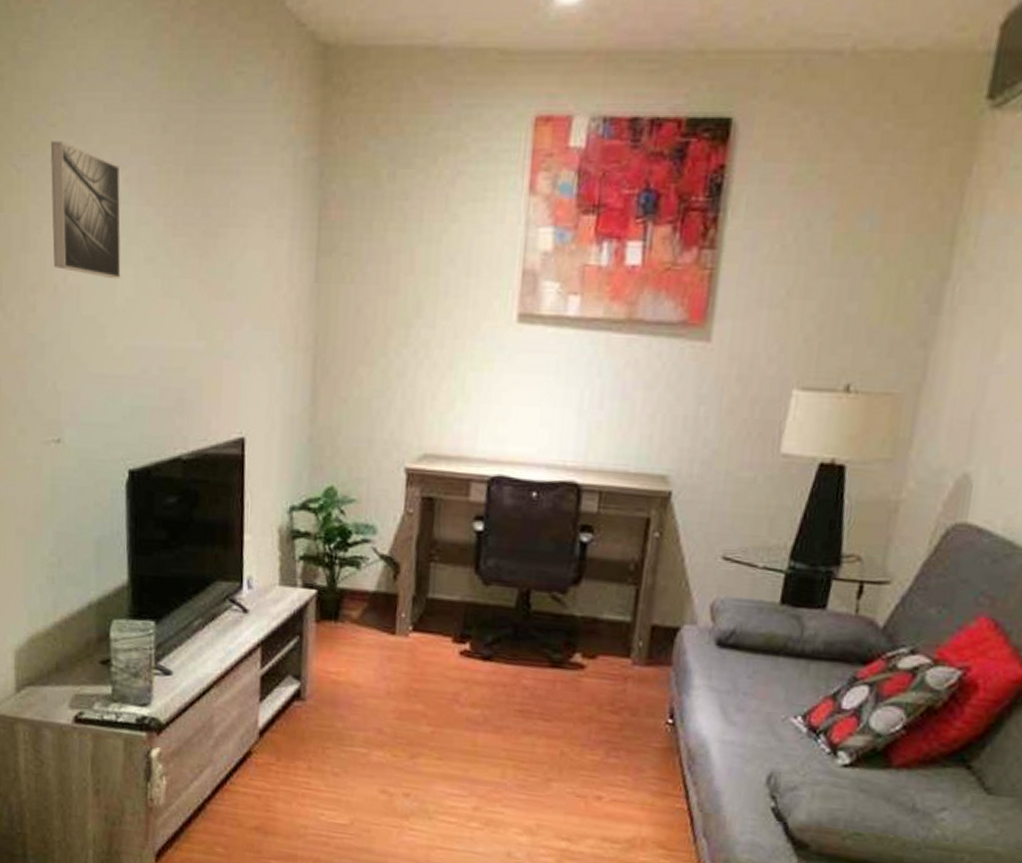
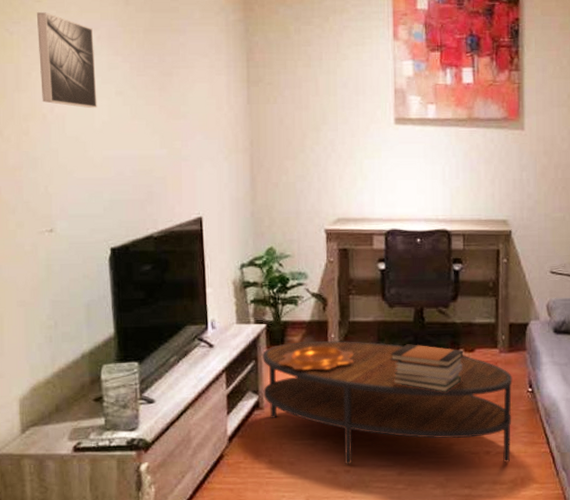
coffee table: none [306,618,647,815] -> present [261,340,513,465]
decorative bowl: none [328,626,429,660] -> present [278,347,354,371]
book stack: none [477,637,581,710] -> present [390,344,464,393]

